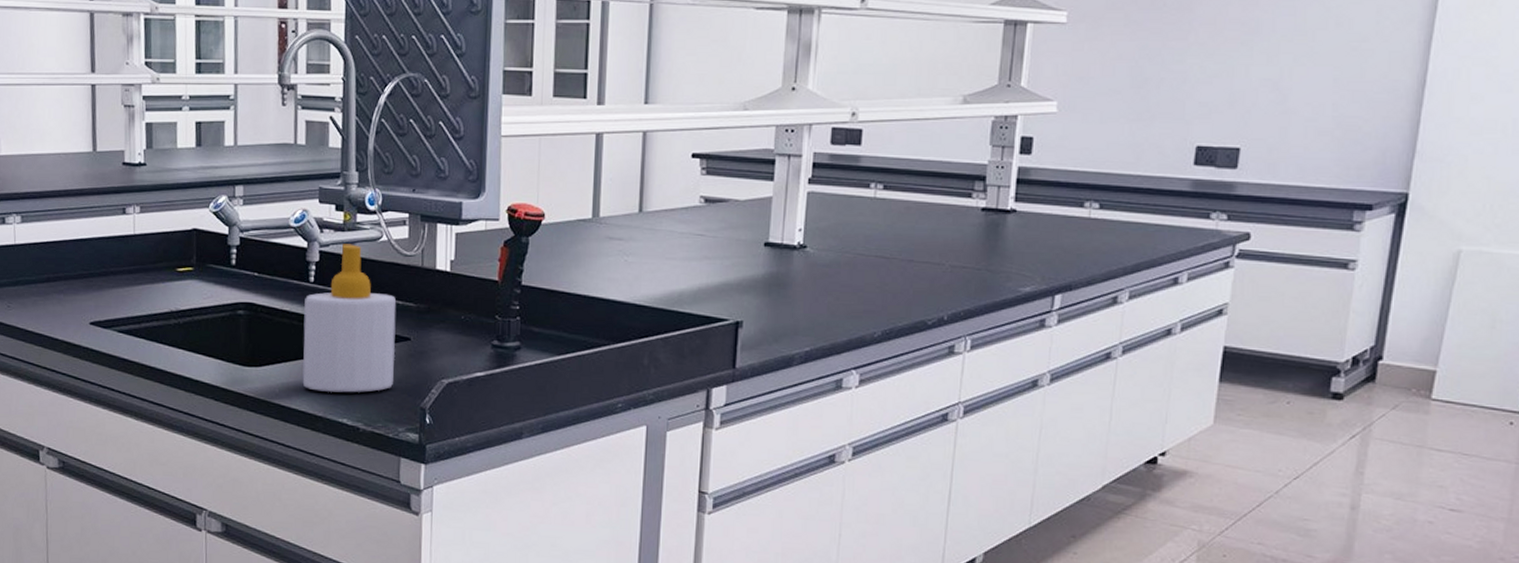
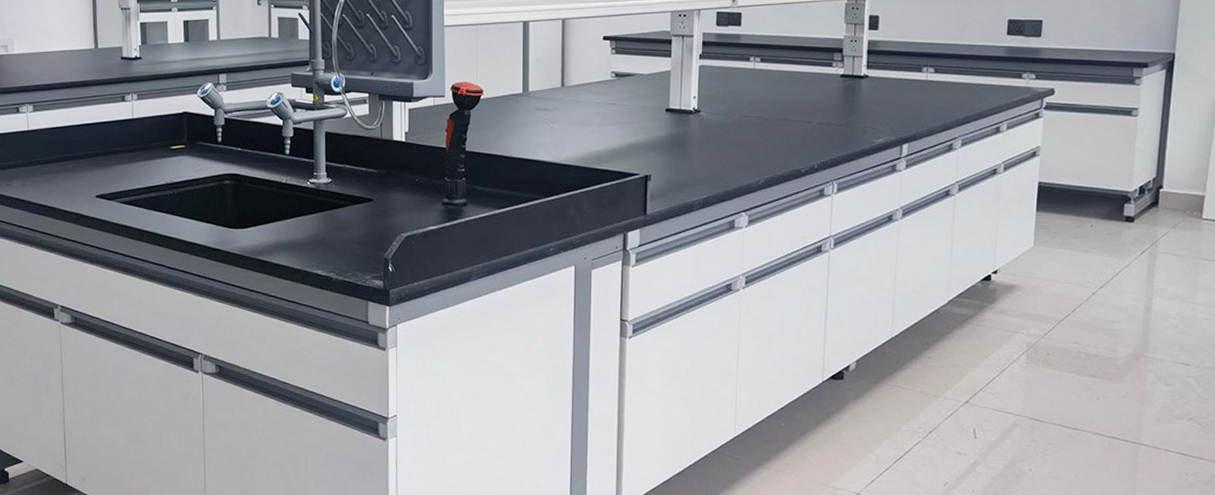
soap bottle: present [302,244,397,393] -> none [281,121,361,248]

